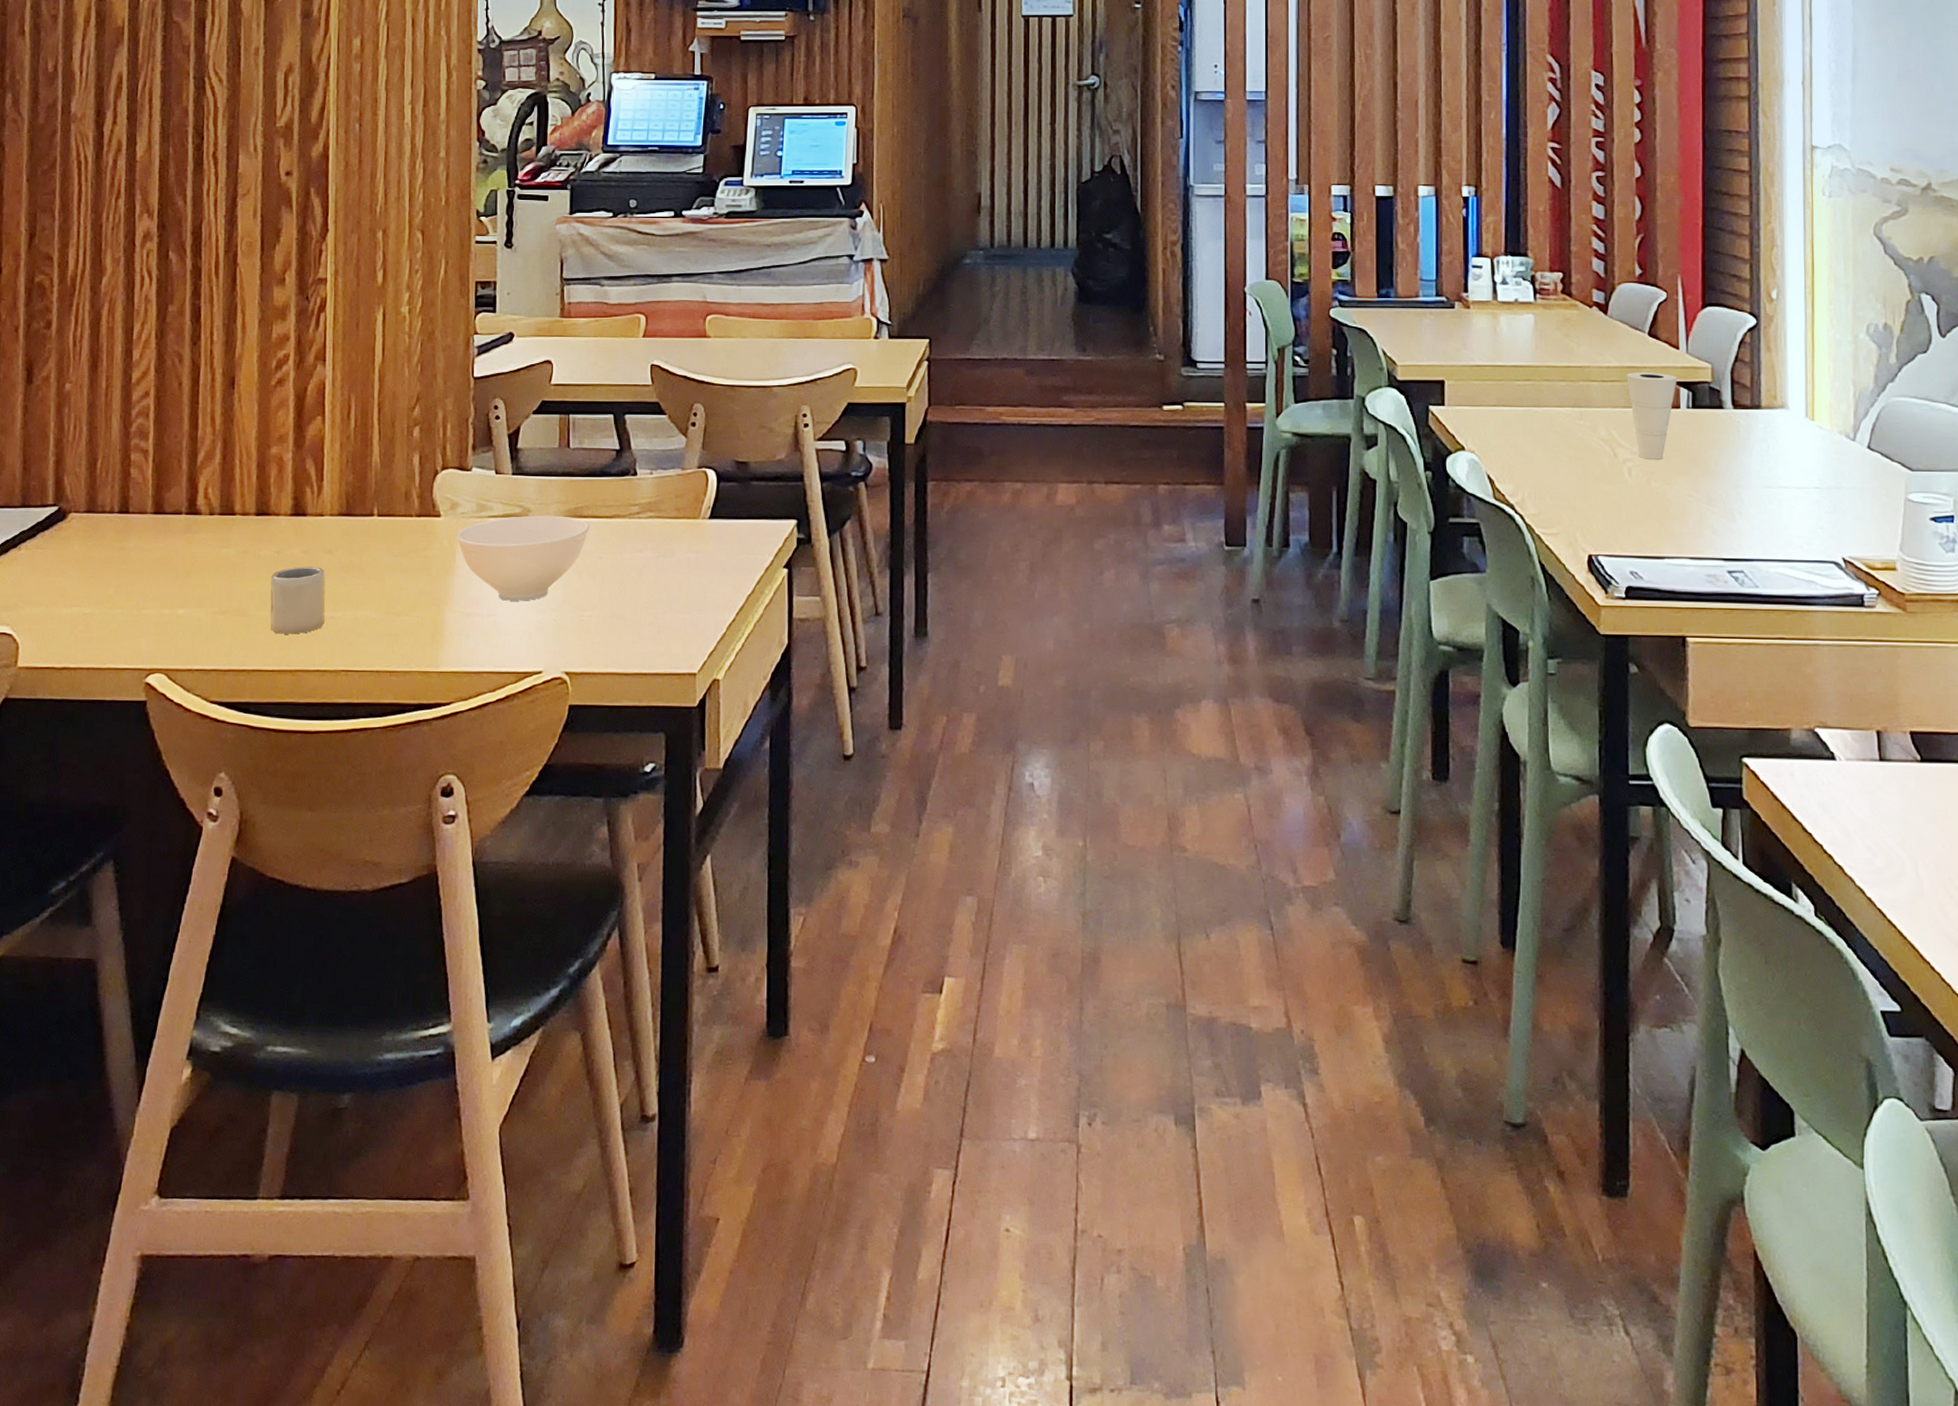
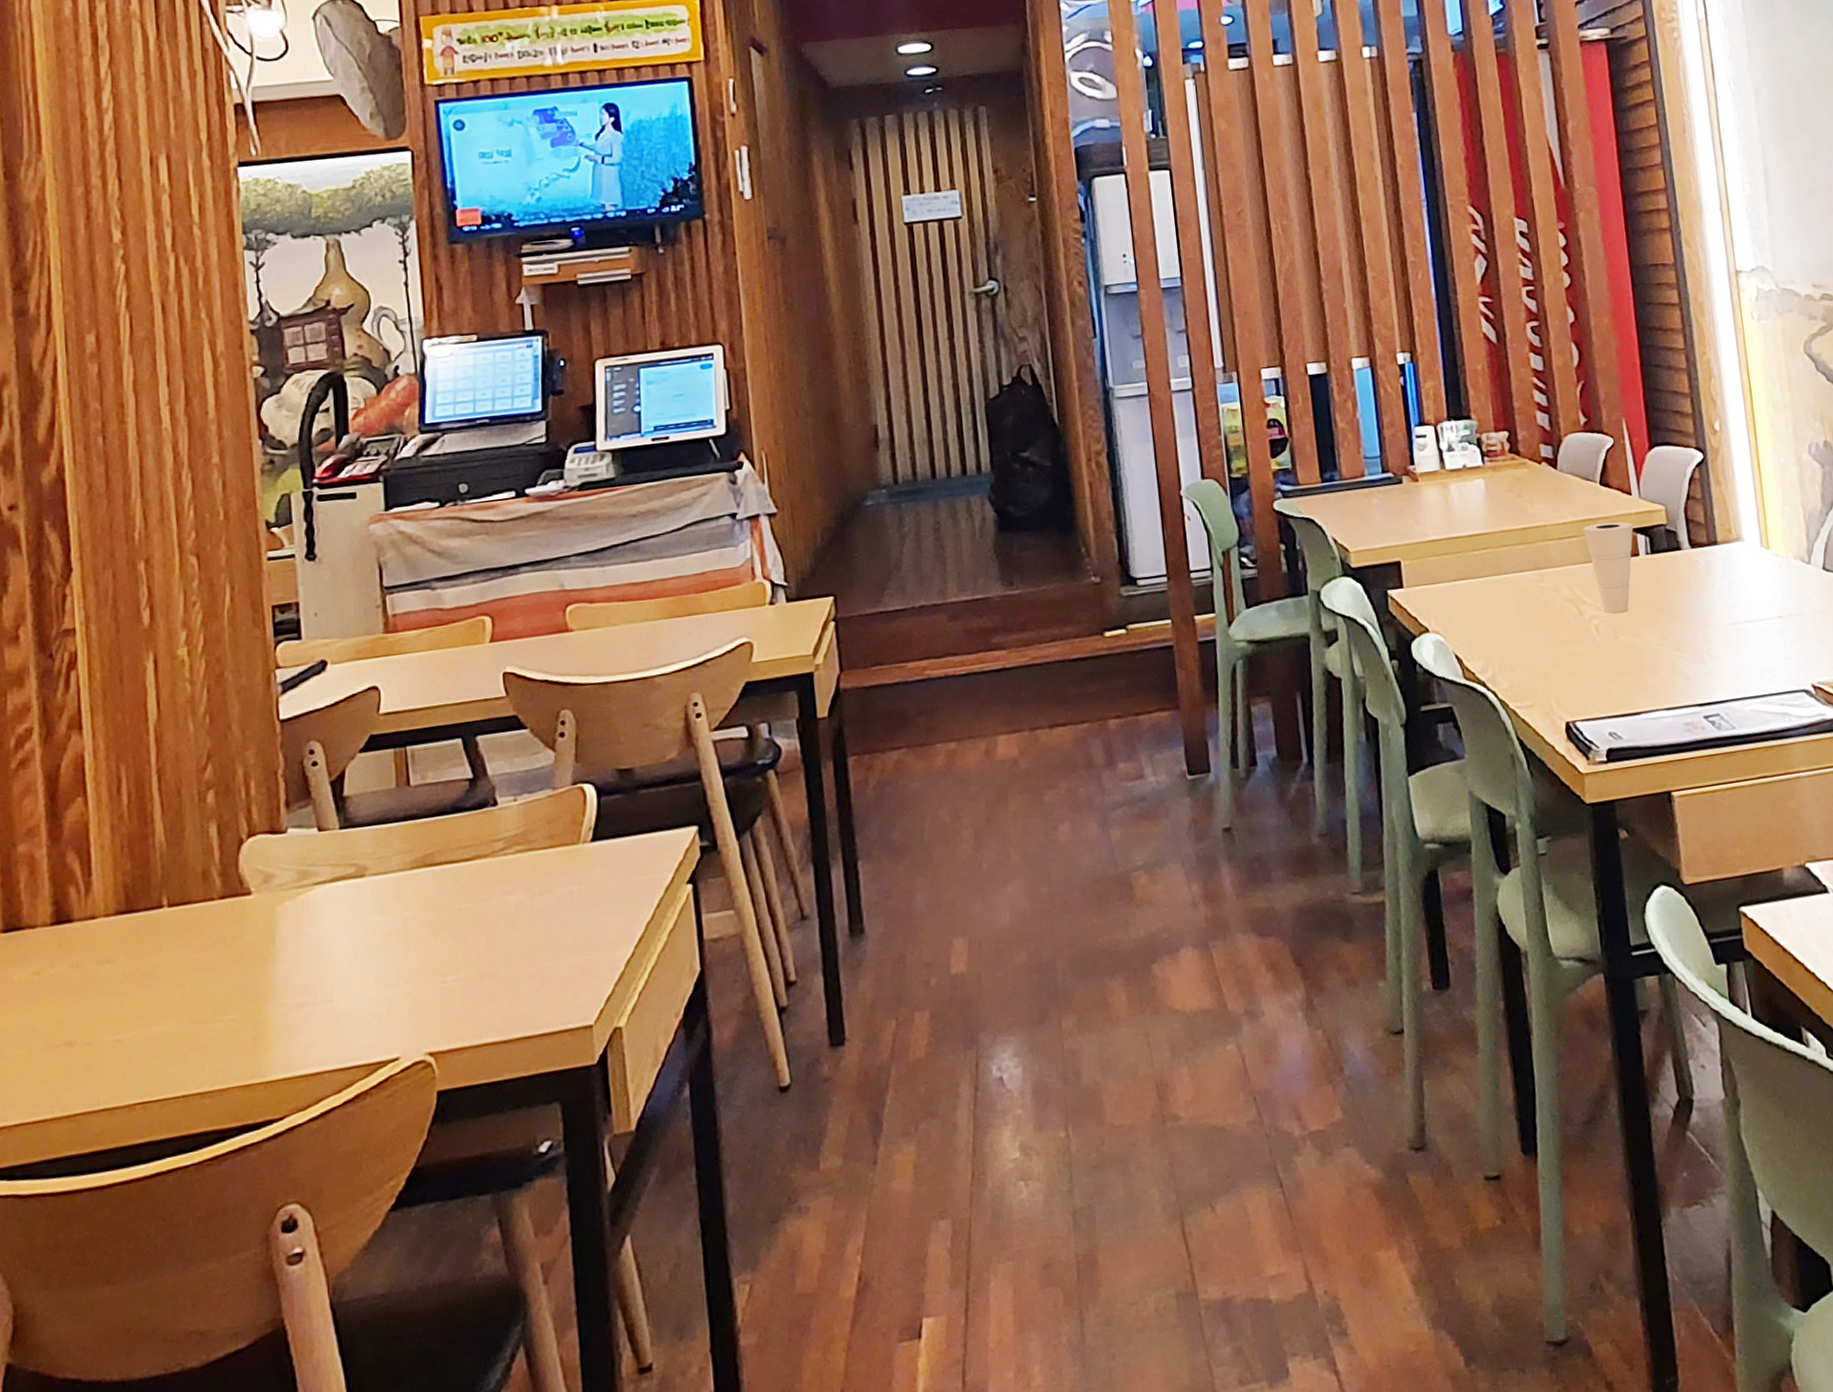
cup: present [270,566,326,634] -> none [30,982,109,1075]
bowl: present [456,515,589,601] -> none [274,867,444,981]

